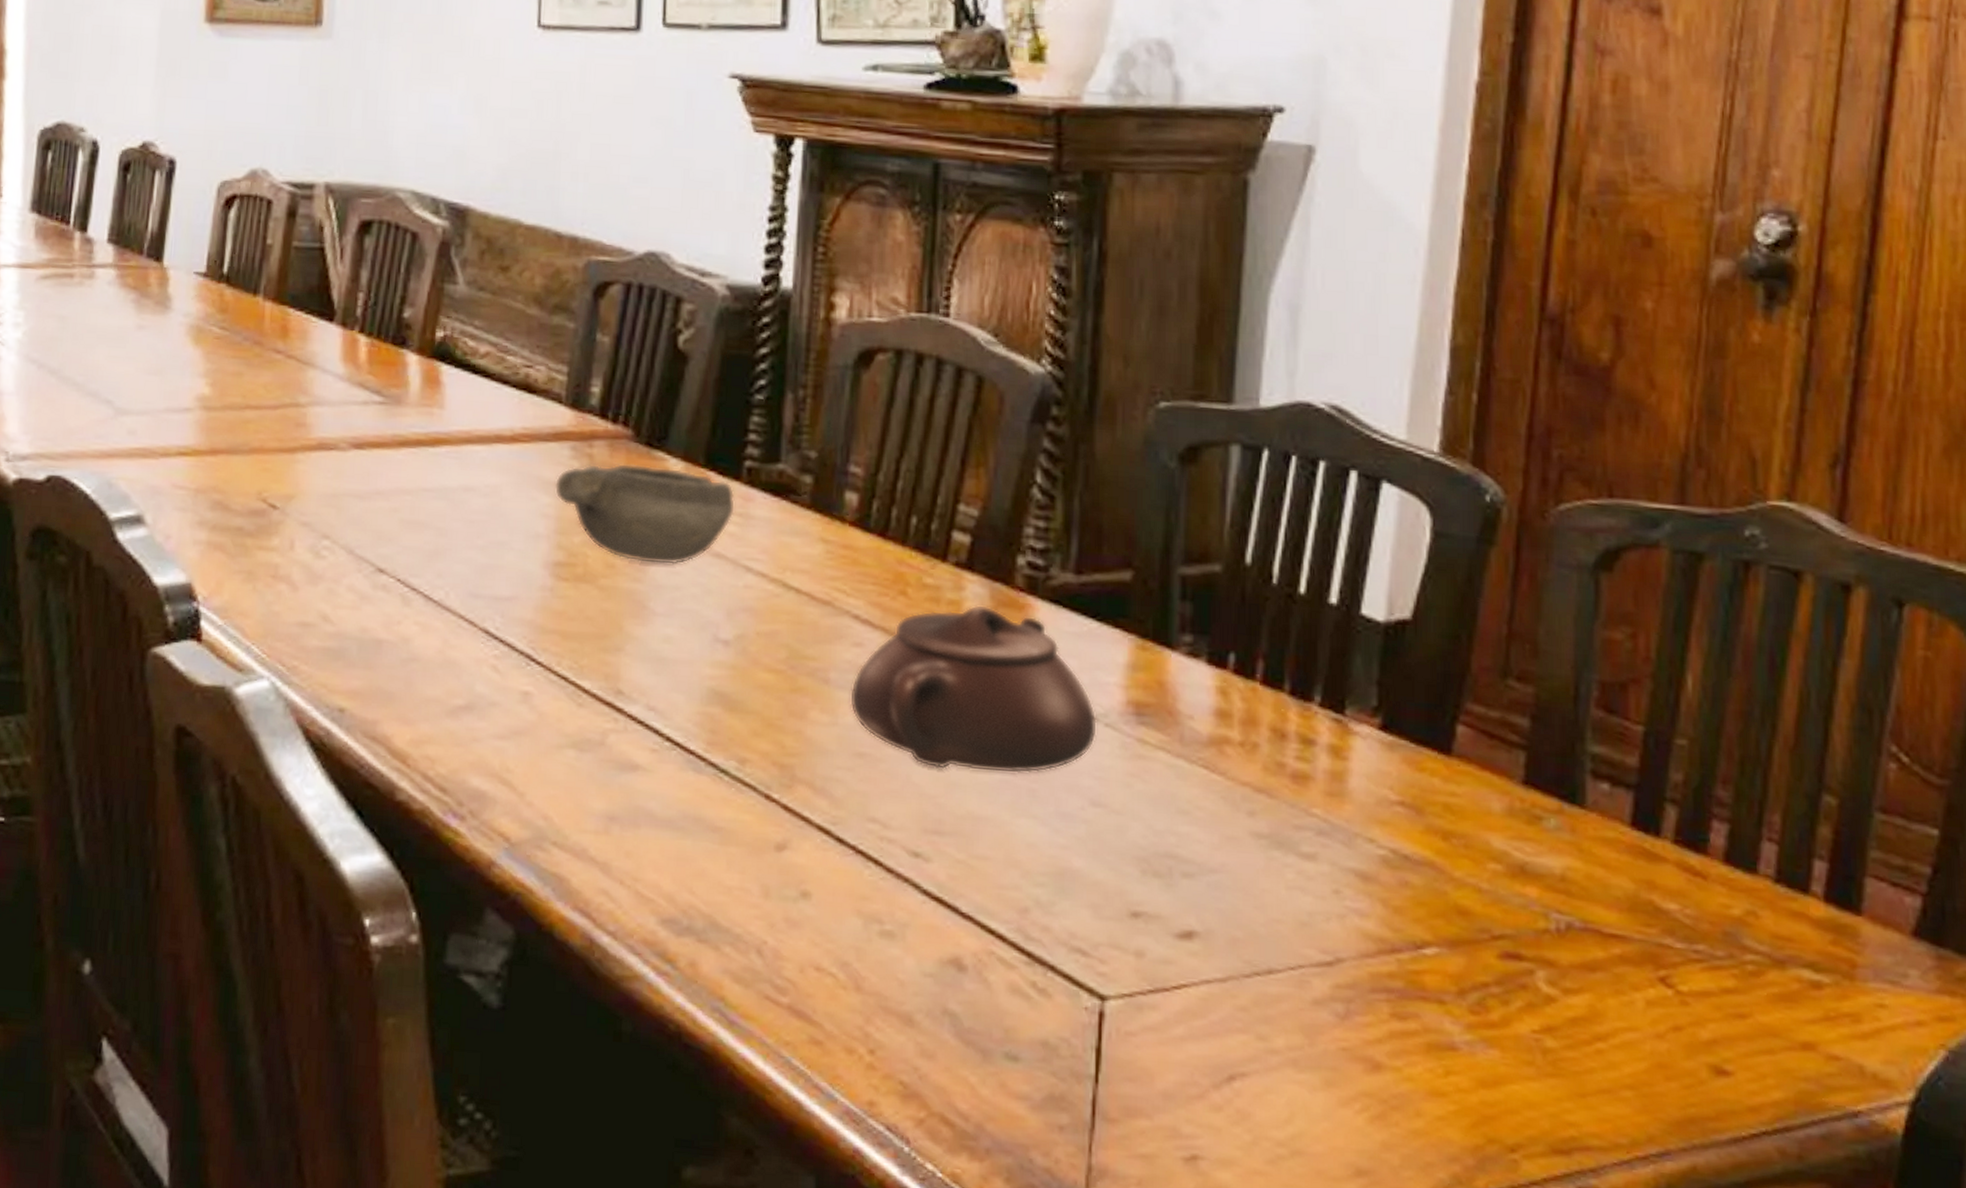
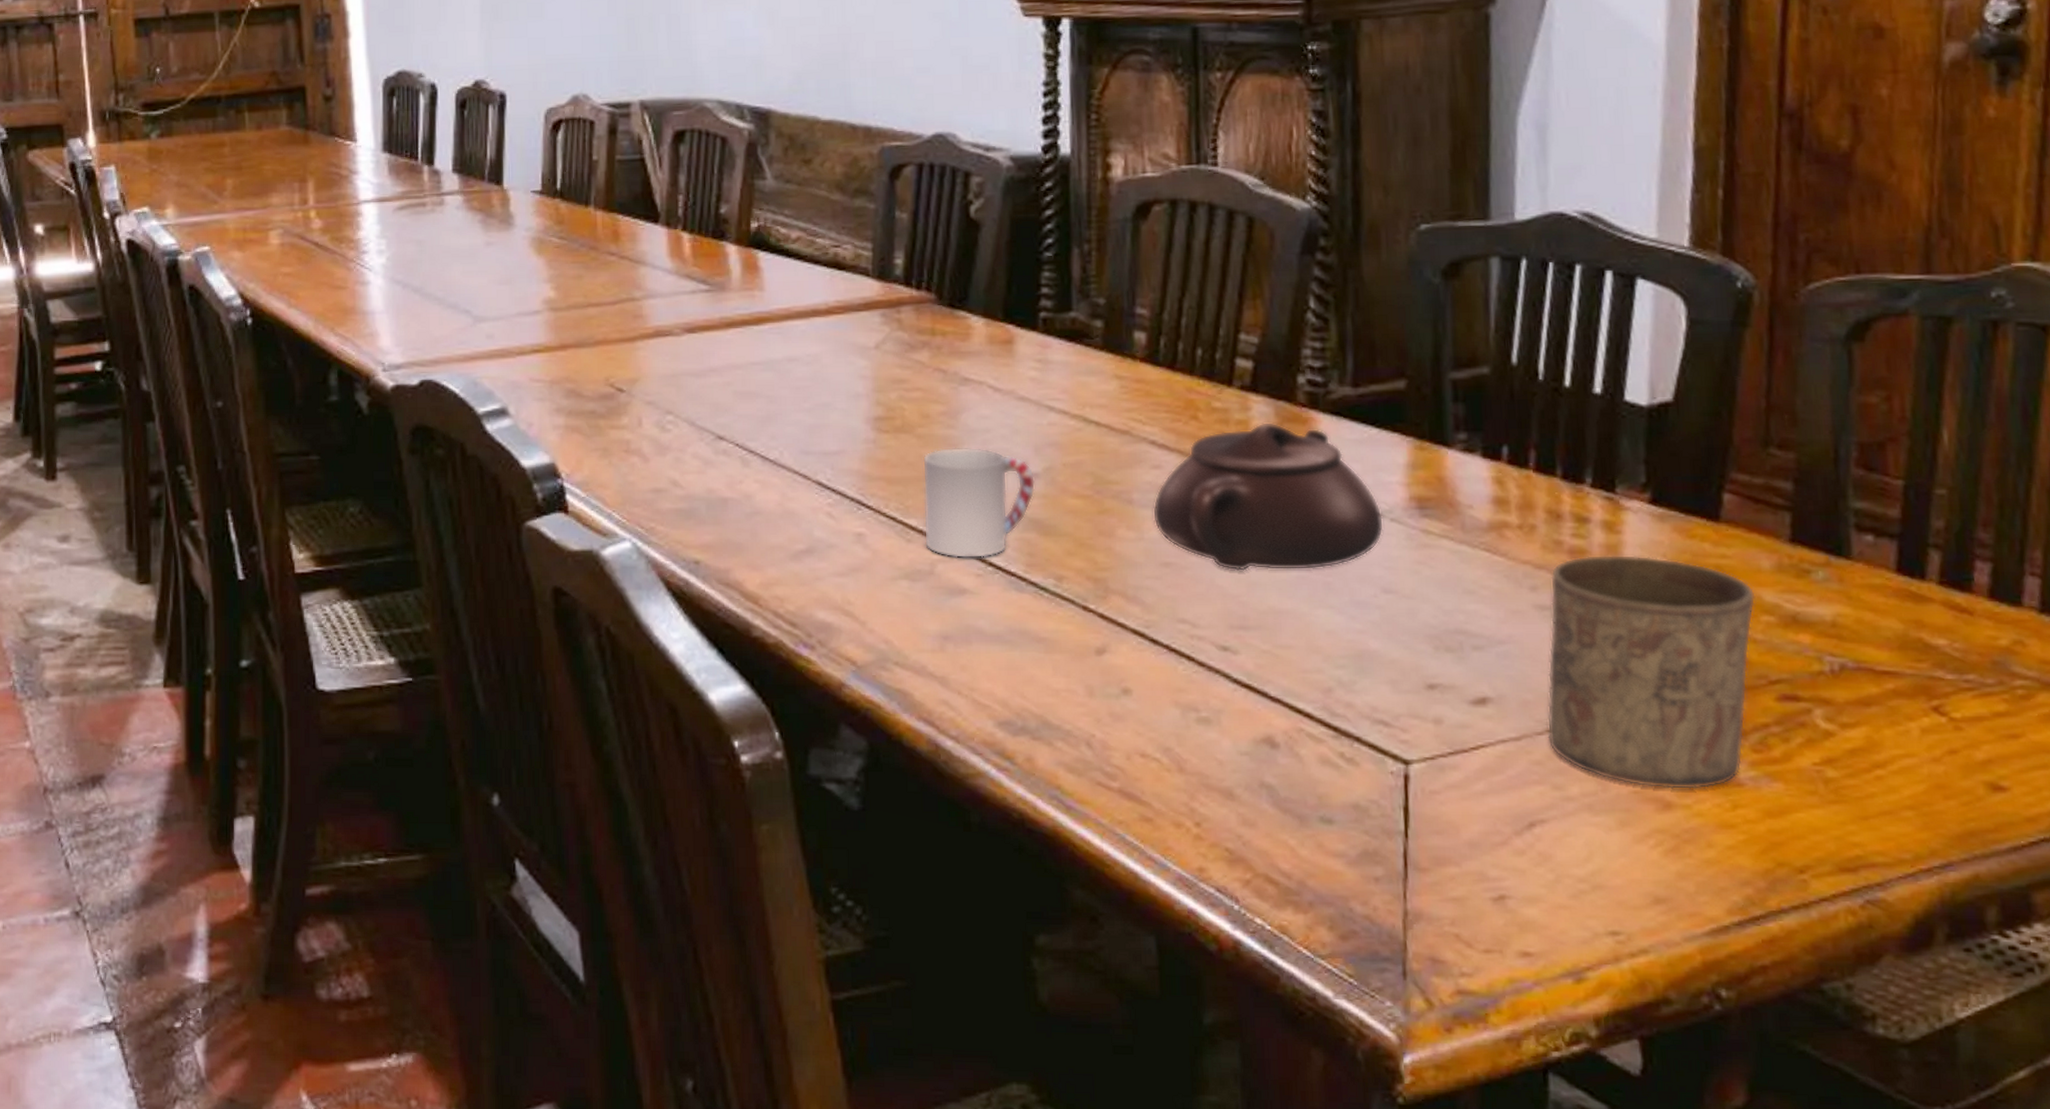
bowl: present [554,463,736,566] -> none [869,324,1035,412]
cup: none [597,603,725,732] -> present [922,447,1036,559]
cup: none [1255,781,1484,1051] -> present [1547,554,1756,789]

